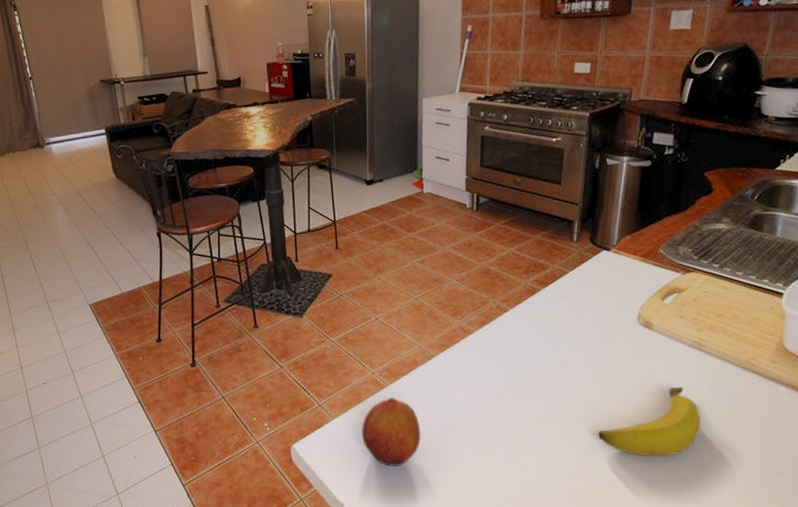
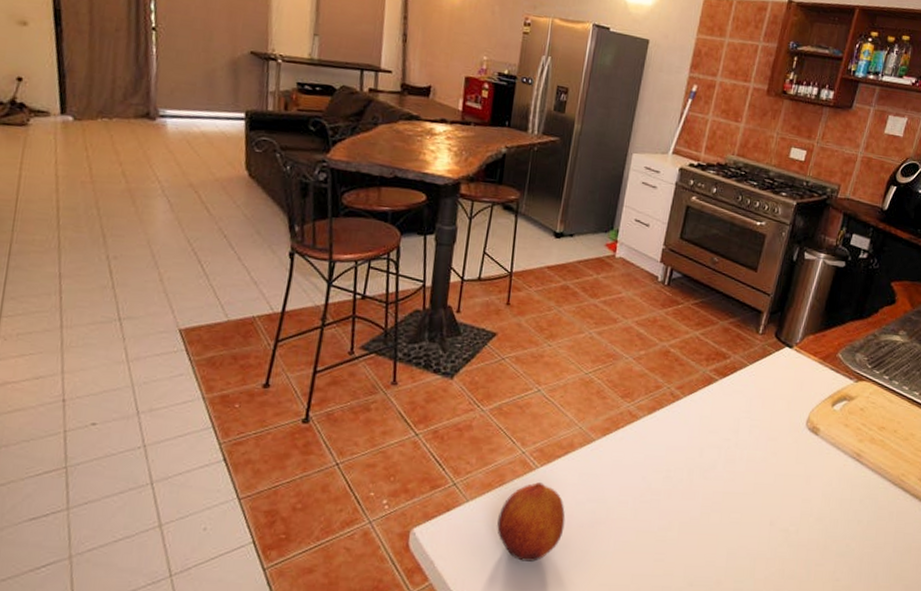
banana: present [598,386,701,457] -> none [748,496,848,569]

